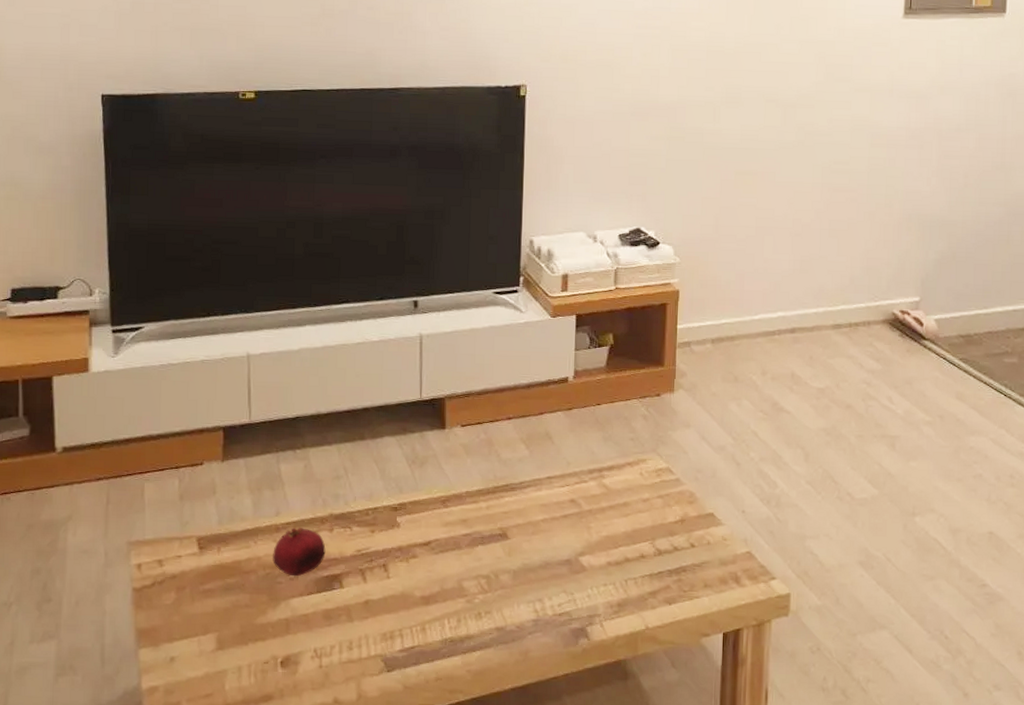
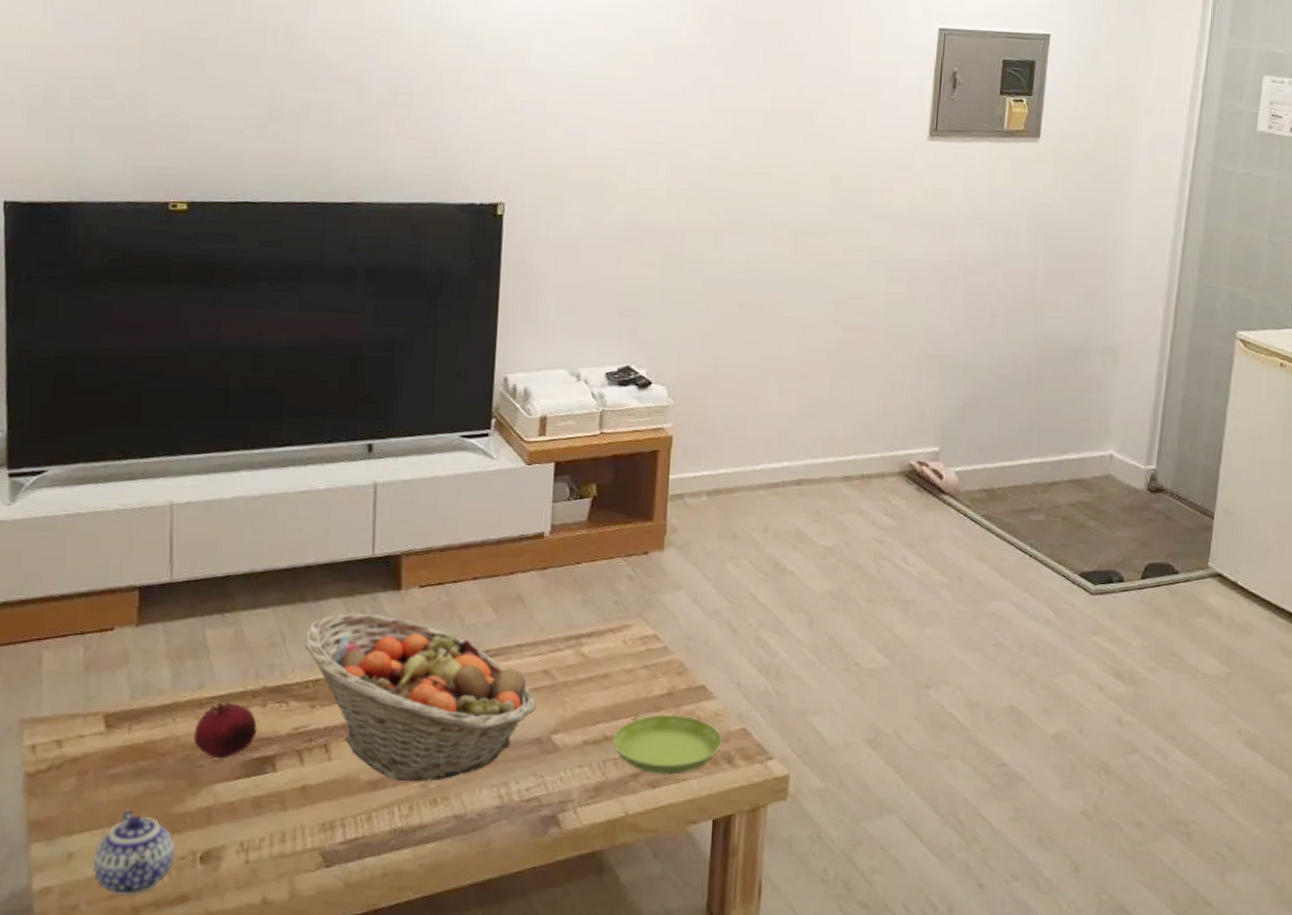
teapot: none [192,620,260,695] -> present [94,809,175,896]
fruit basket: none [364,449,565,598] -> present [304,613,536,782]
saucer: none [633,539,730,593] -> present [612,714,723,775]

